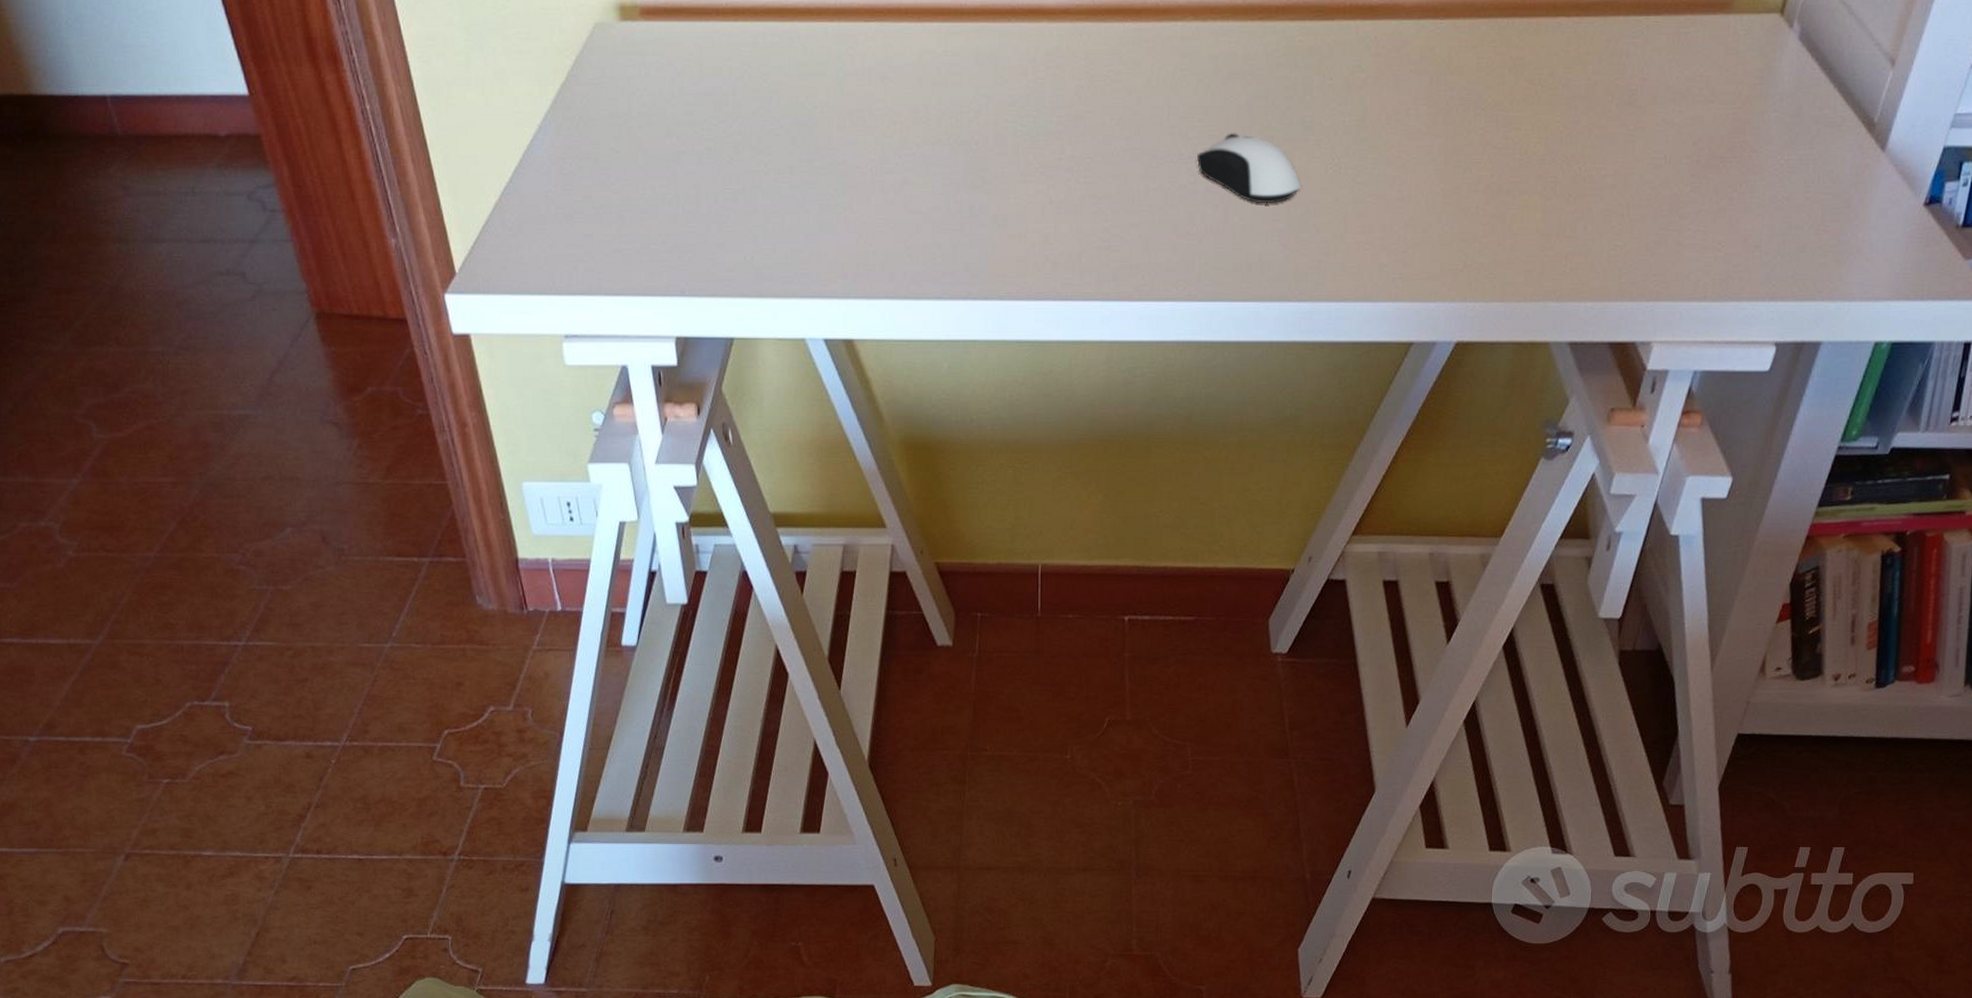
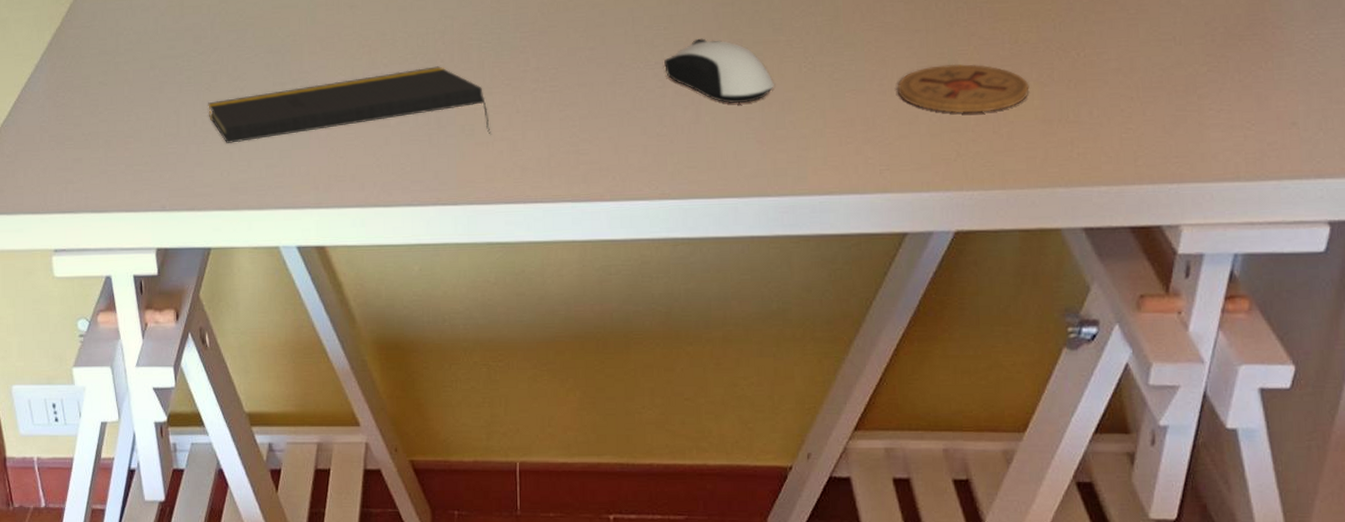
notepad: none [730,149,1024,226] -> present [208,66,491,143]
coaster: none [1415,172,1534,224] -> present [898,63,1030,114]

